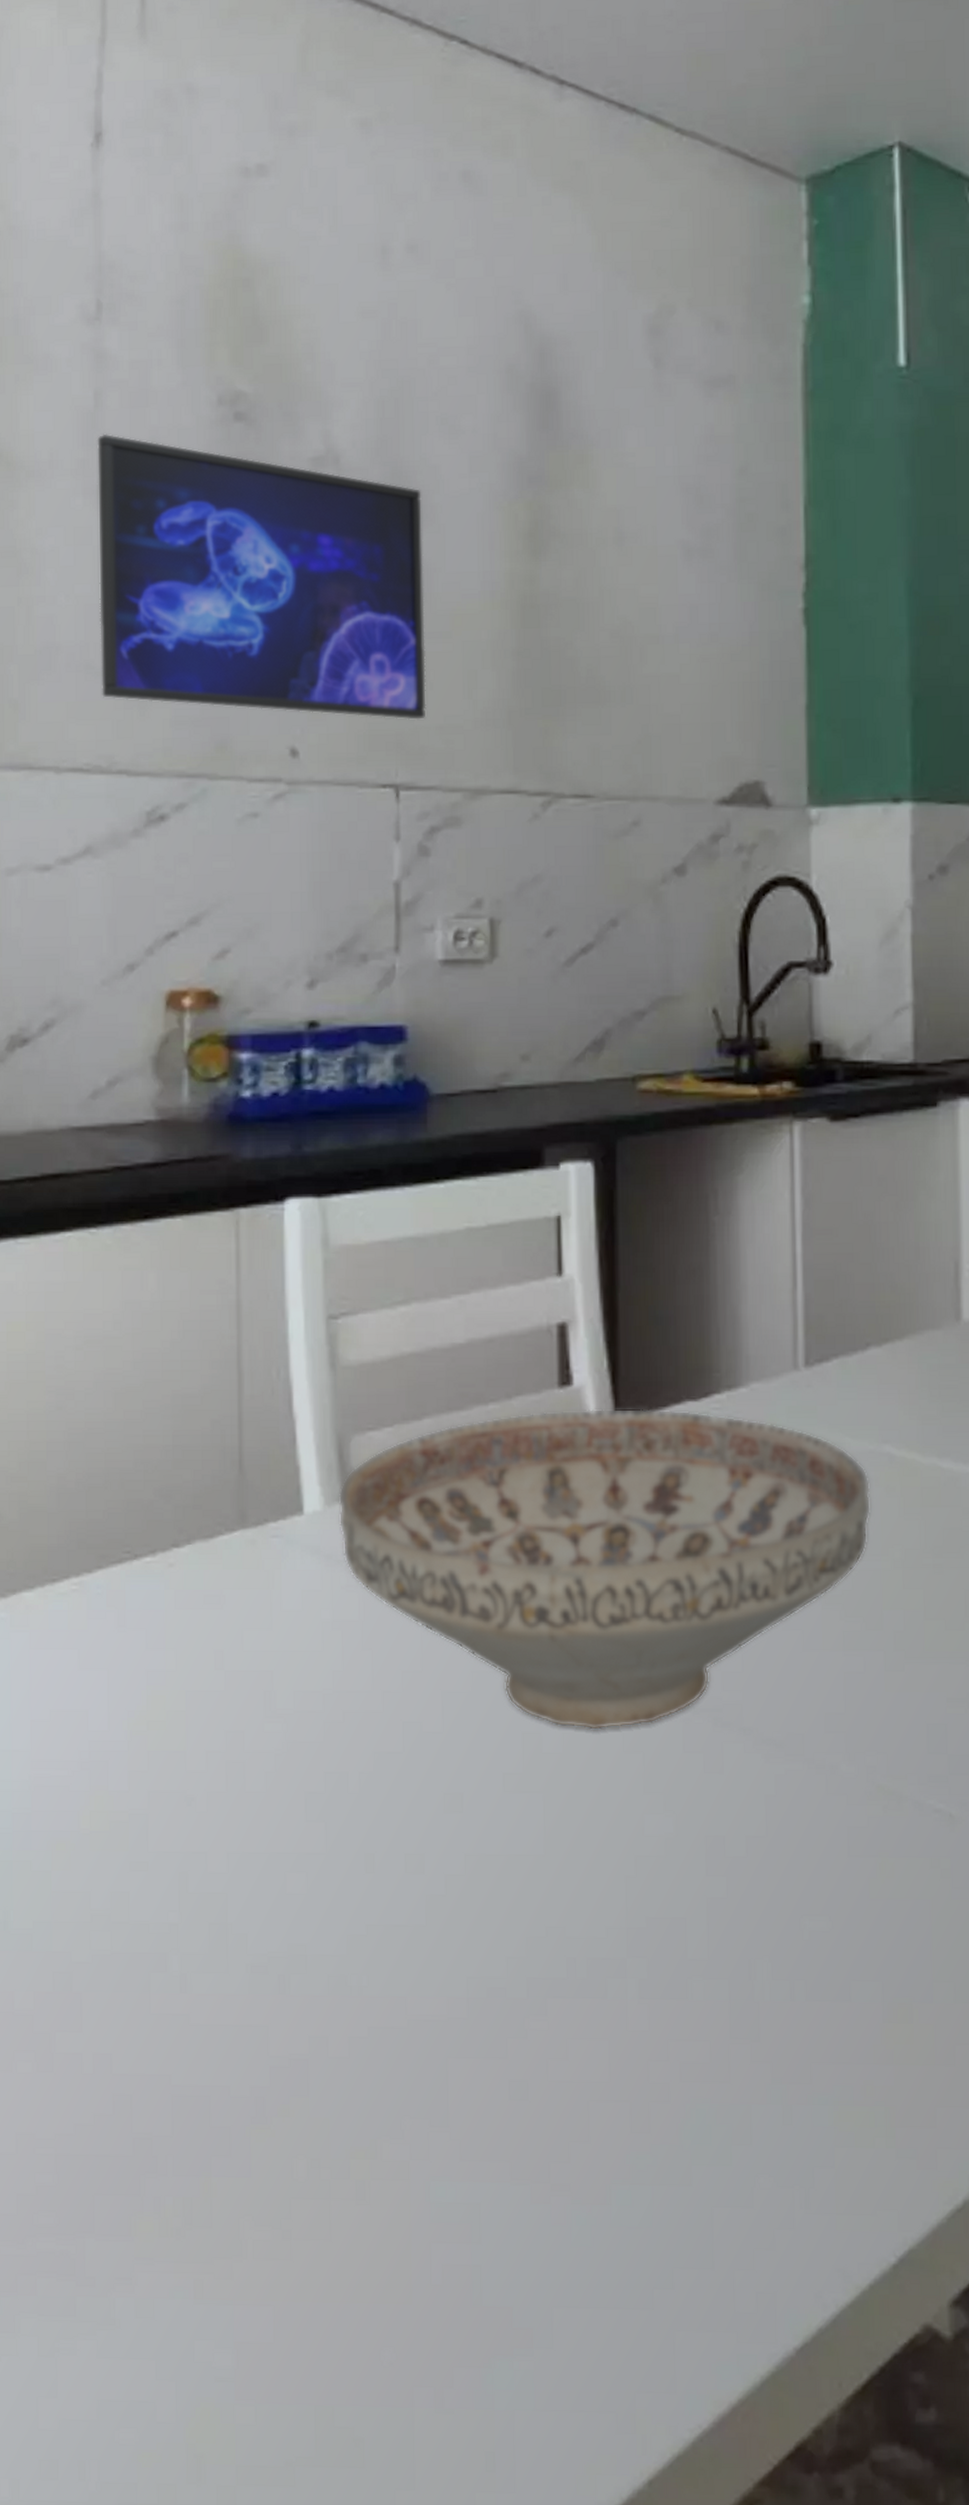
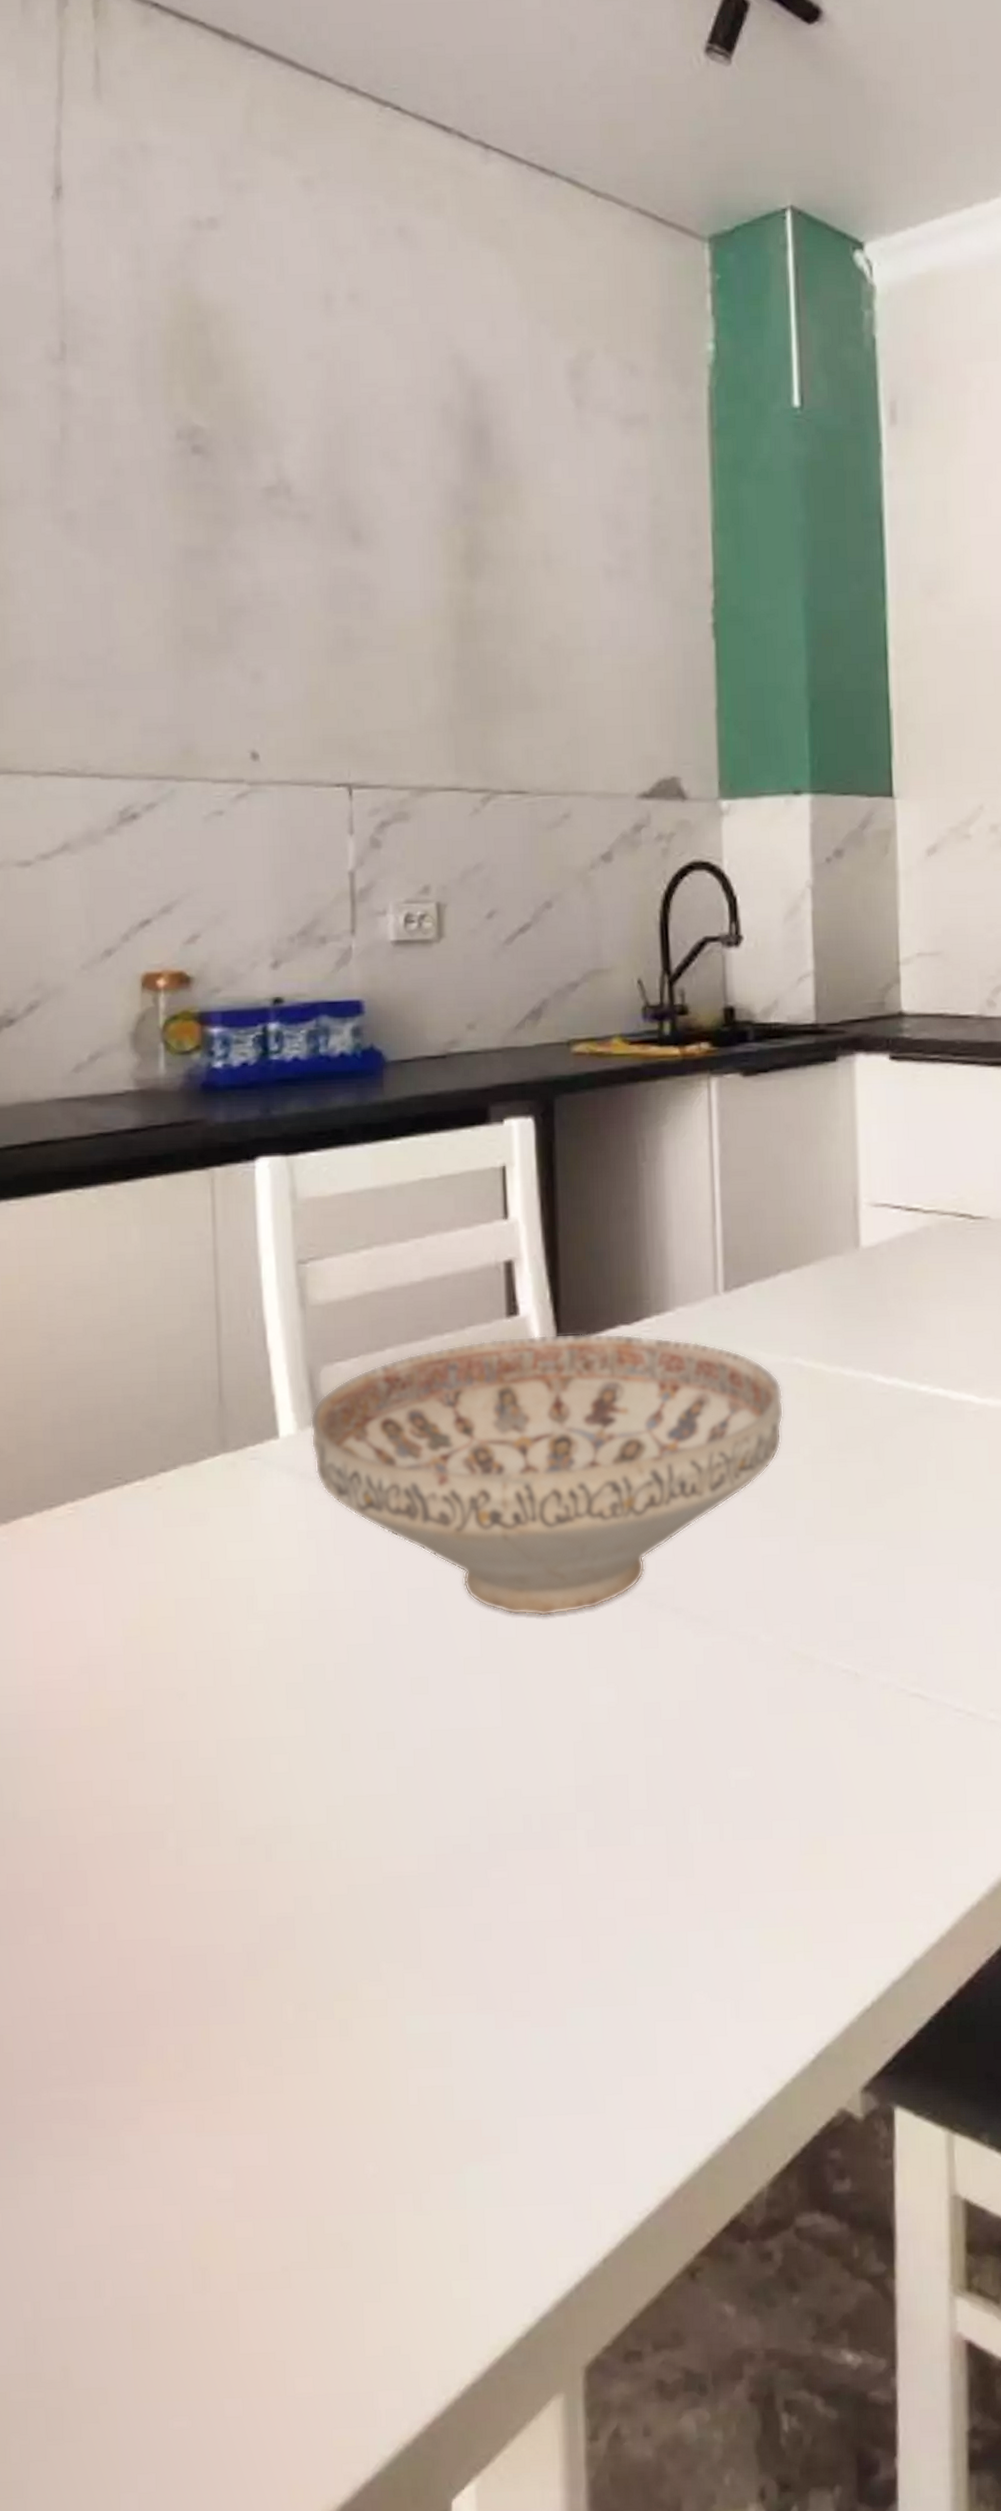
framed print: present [97,433,426,720] -> none [65,465,375,725]

